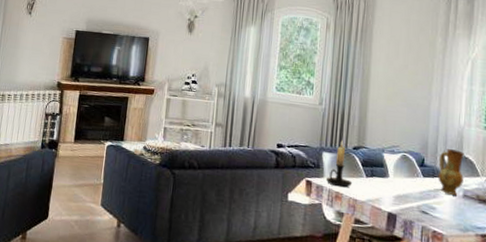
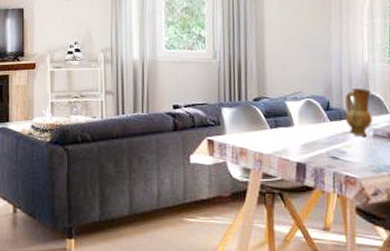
candle holder: present [325,139,353,188] -> none [228,92,257,142]

